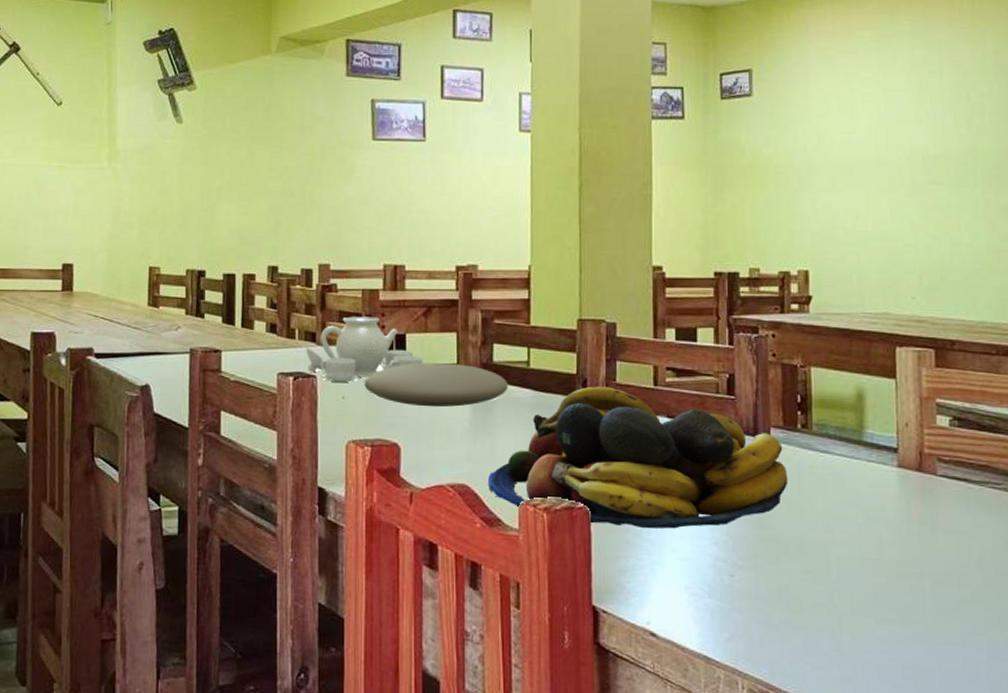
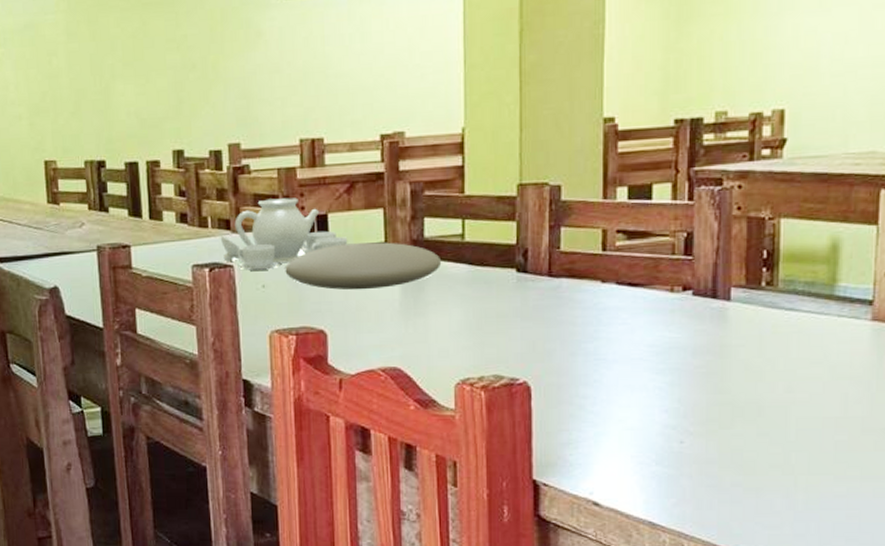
fruit bowl: present [488,386,789,529] -> none [422,255,748,400]

